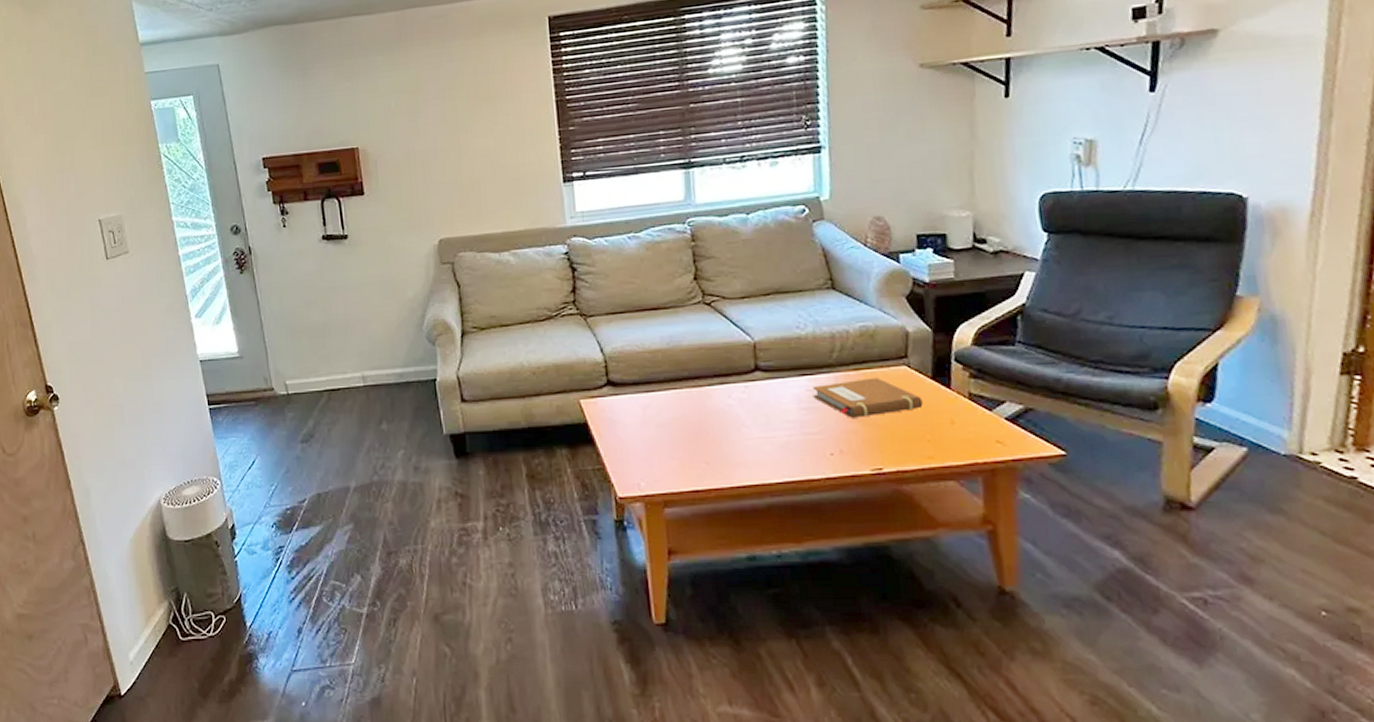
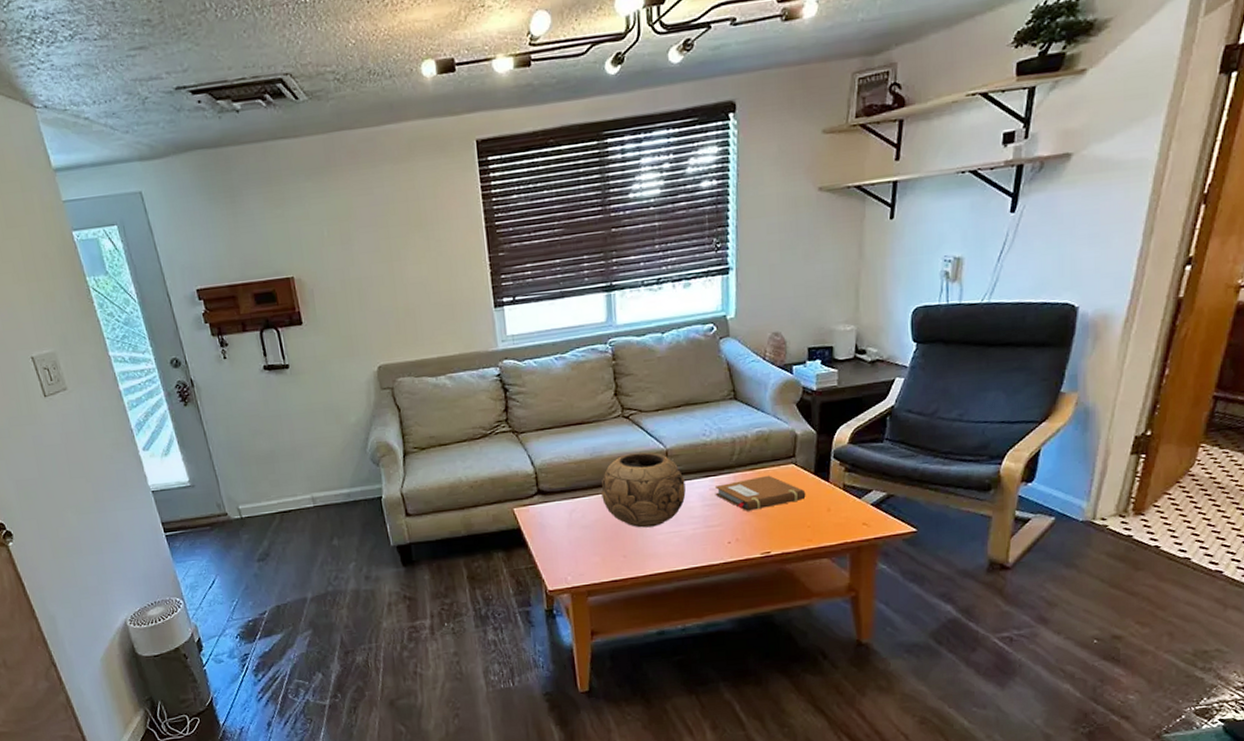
decorative bowl: none [680,344,778,431] -> present [601,452,686,528]

